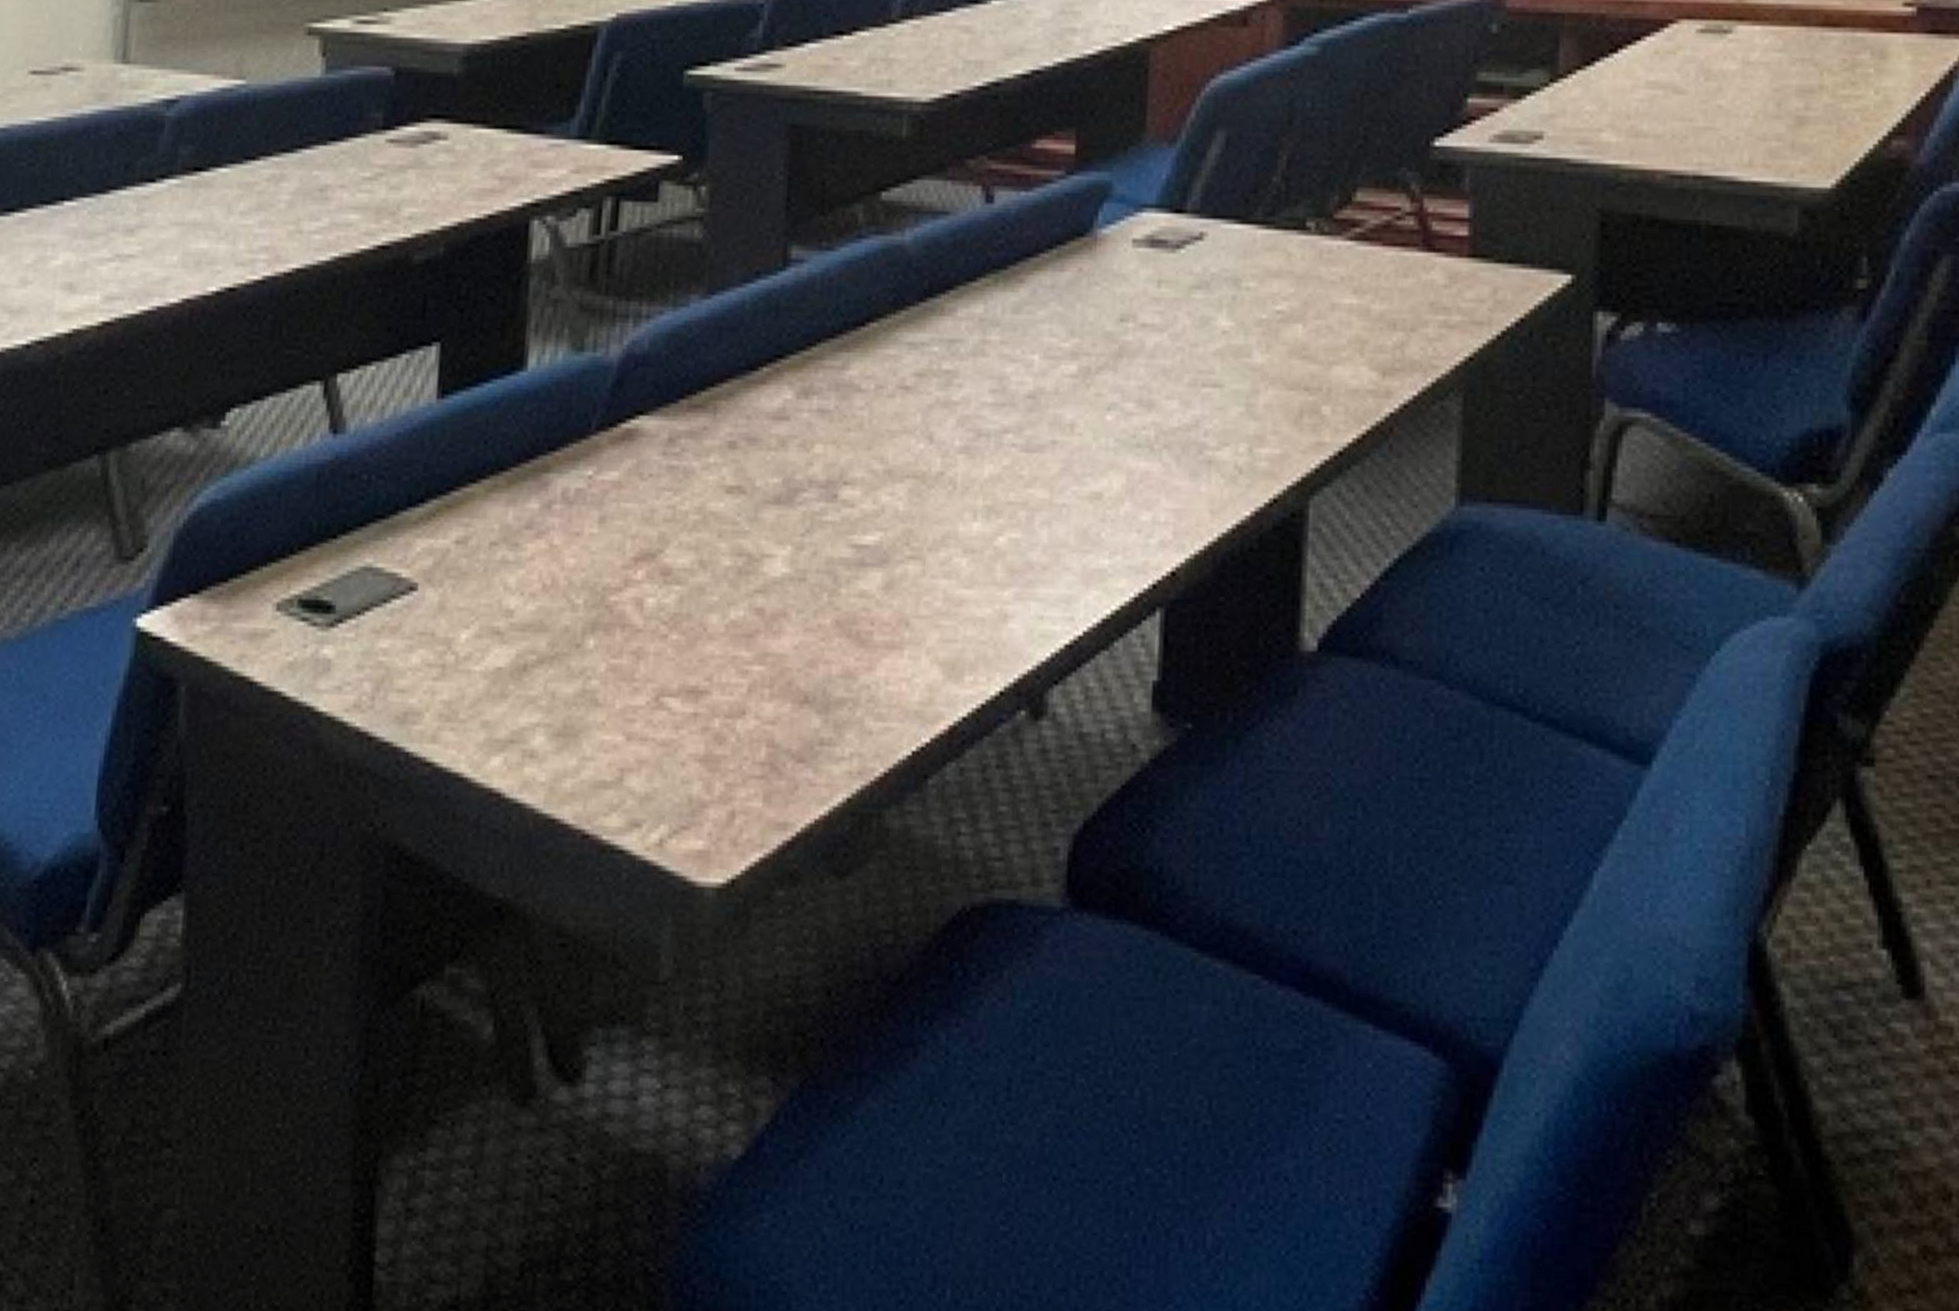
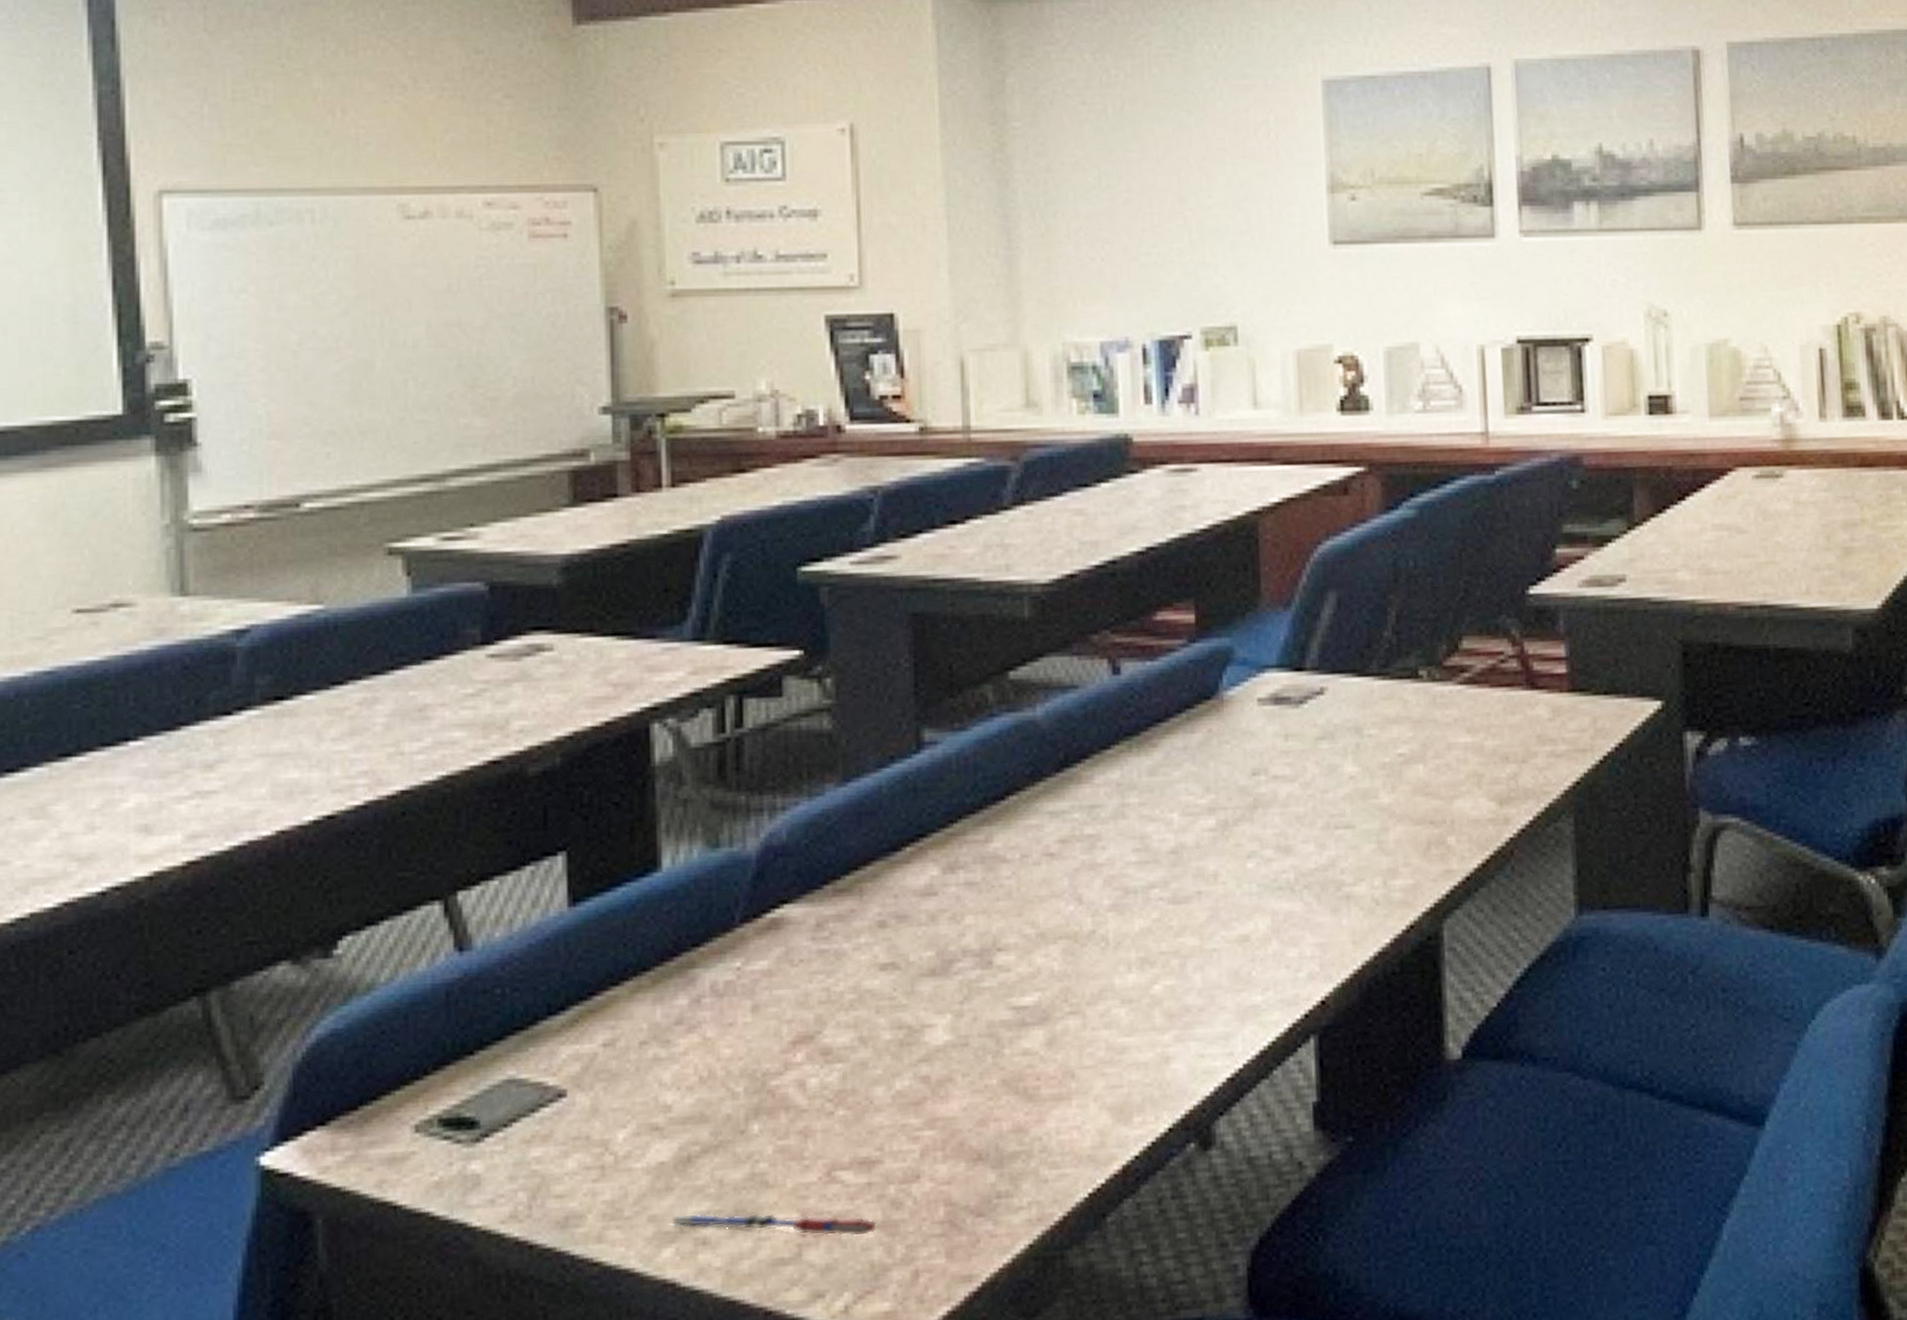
pen: none [501,722,700,769] -> present [670,1212,878,1237]

